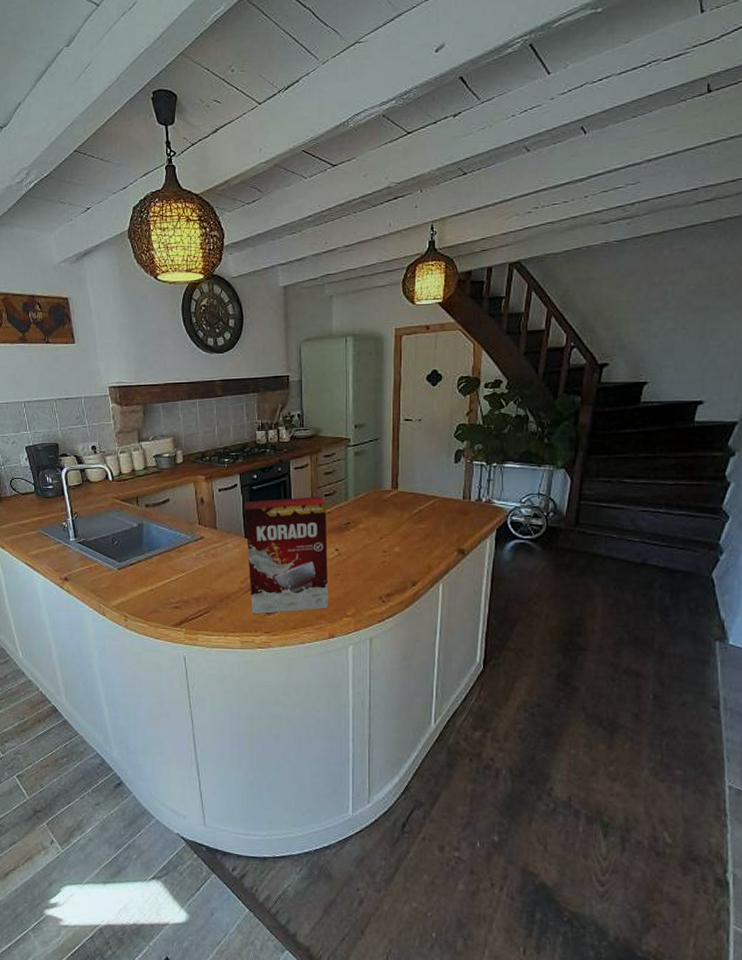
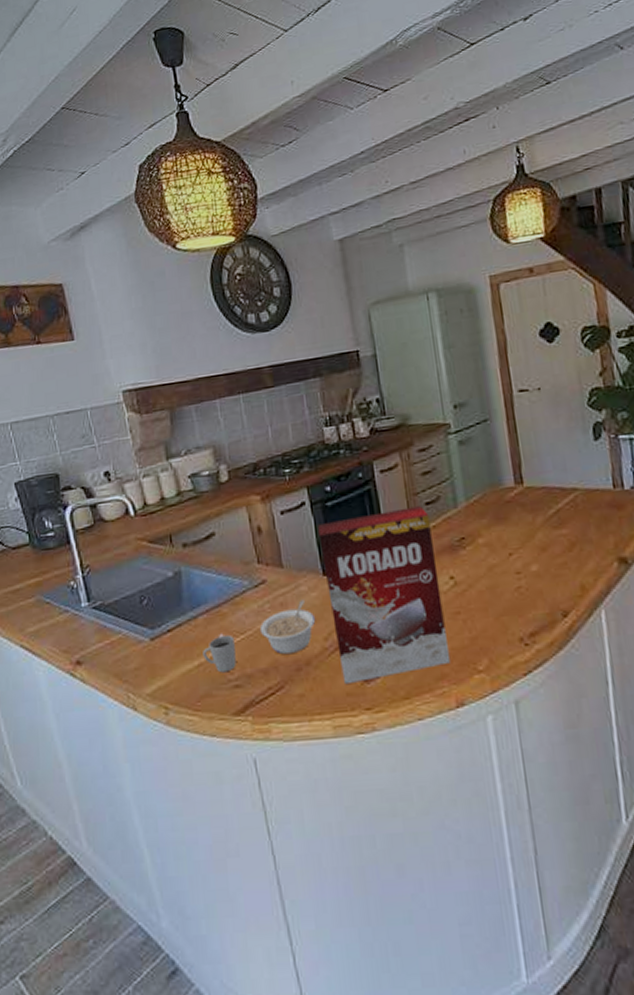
cup: none [154,570,177,597] -> present [203,633,236,673]
legume: none [196,553,237,590] -> present [259,599,316,655]

